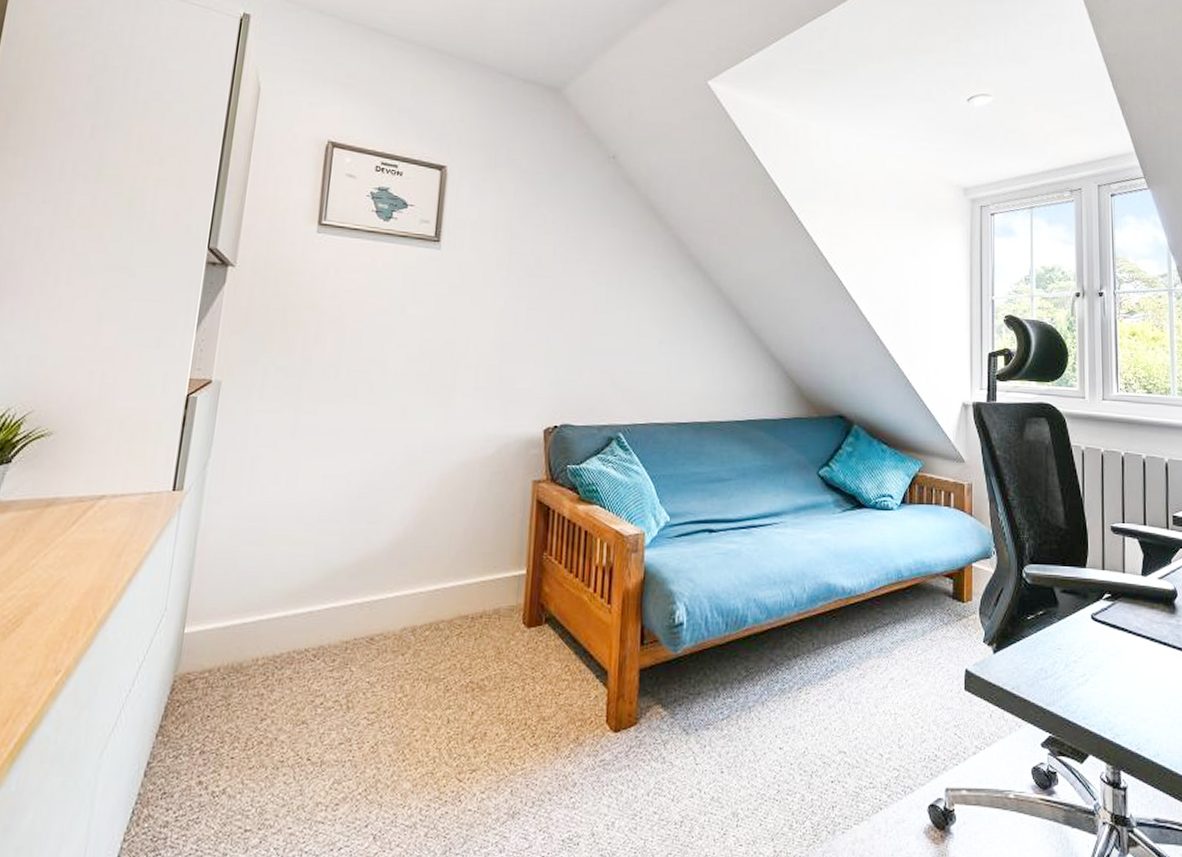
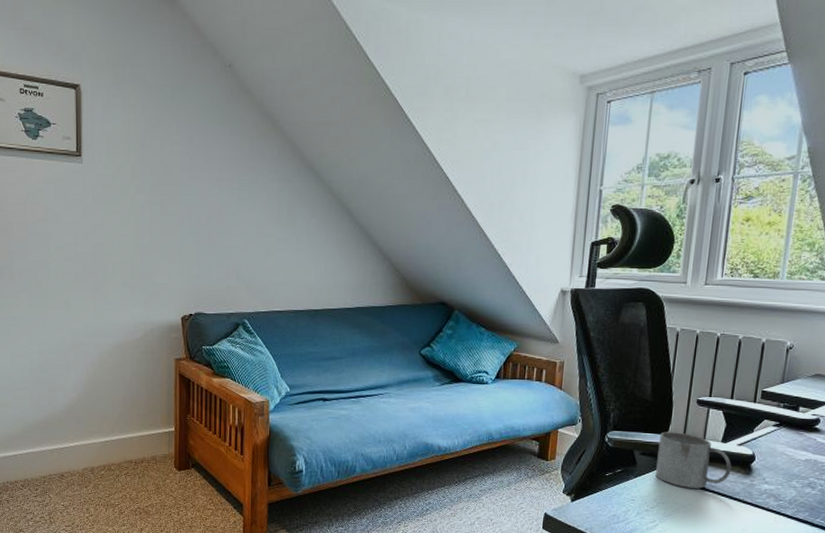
mug: none [1078,564,1155,632] -> present [655,431,732,489]

